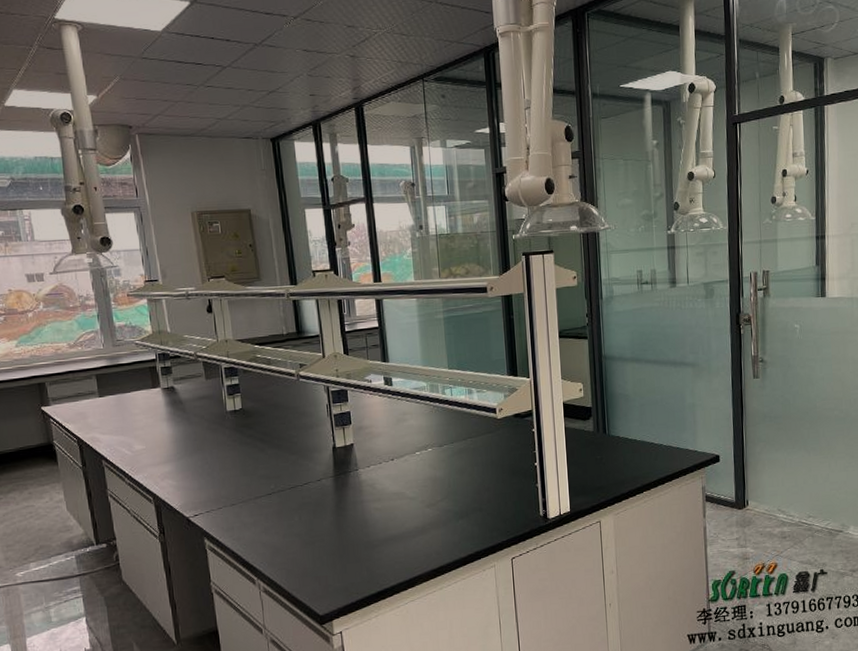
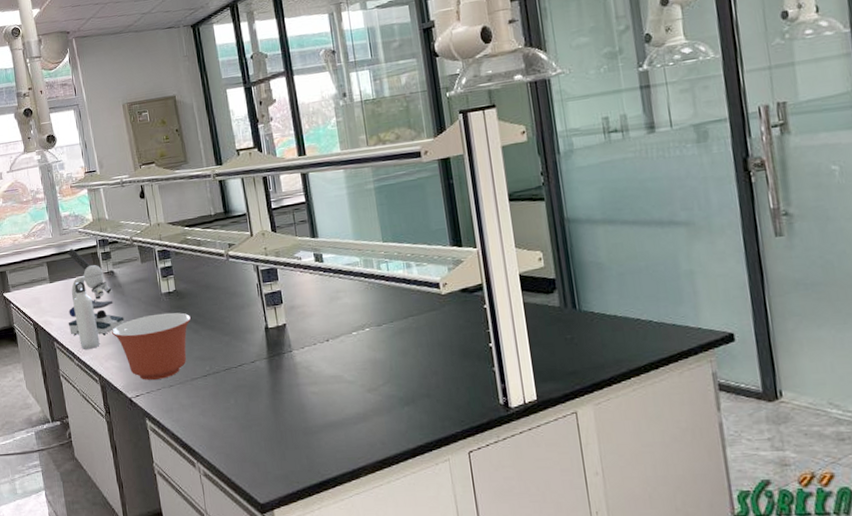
microscope: none [119,361,185,454] -> present [67,248,125,336]
water bottle: none [126,396,156,468] -> present [73,281,100,349]
mixing bowl: none [169,431,258,499] -> present [111,312,192,380]

